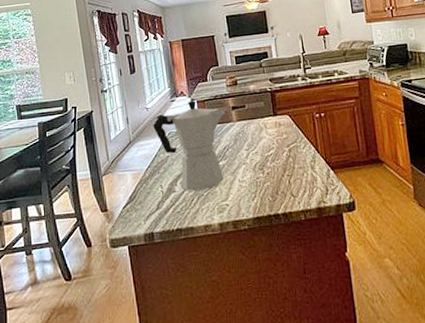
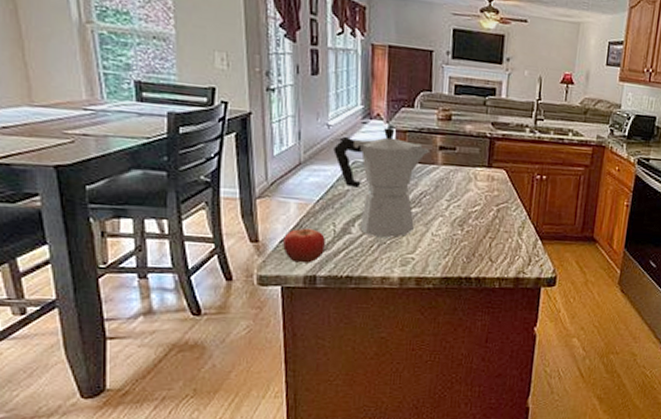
fruit: none [125,192,158,224] -> present [283,226,327,264]

